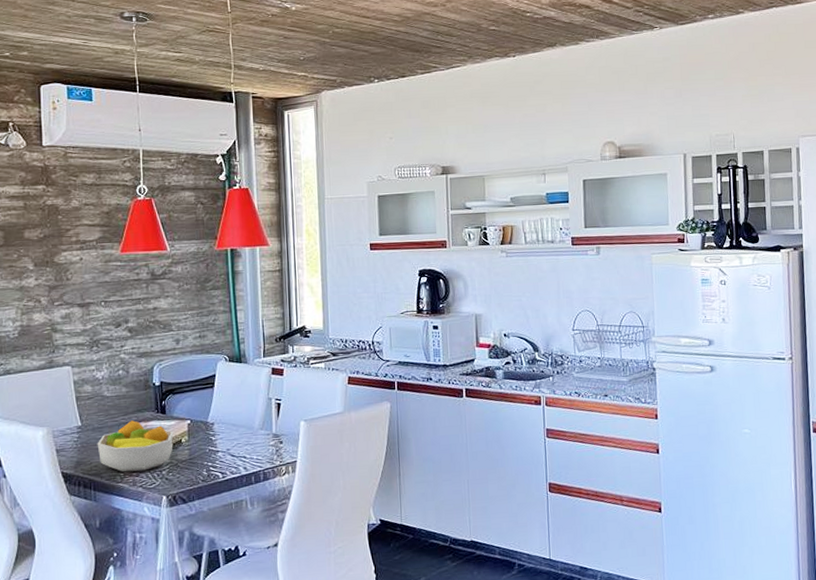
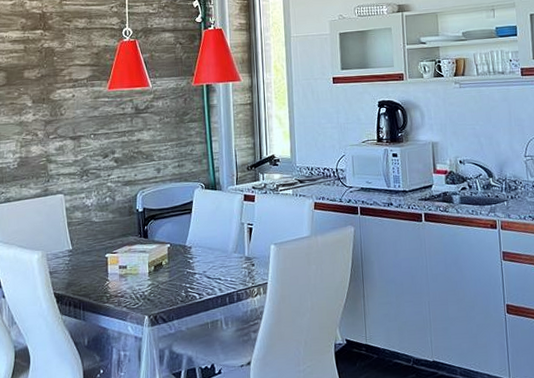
fruit bowl: present [97,420,173,472] -> none [86,244,155,293]

